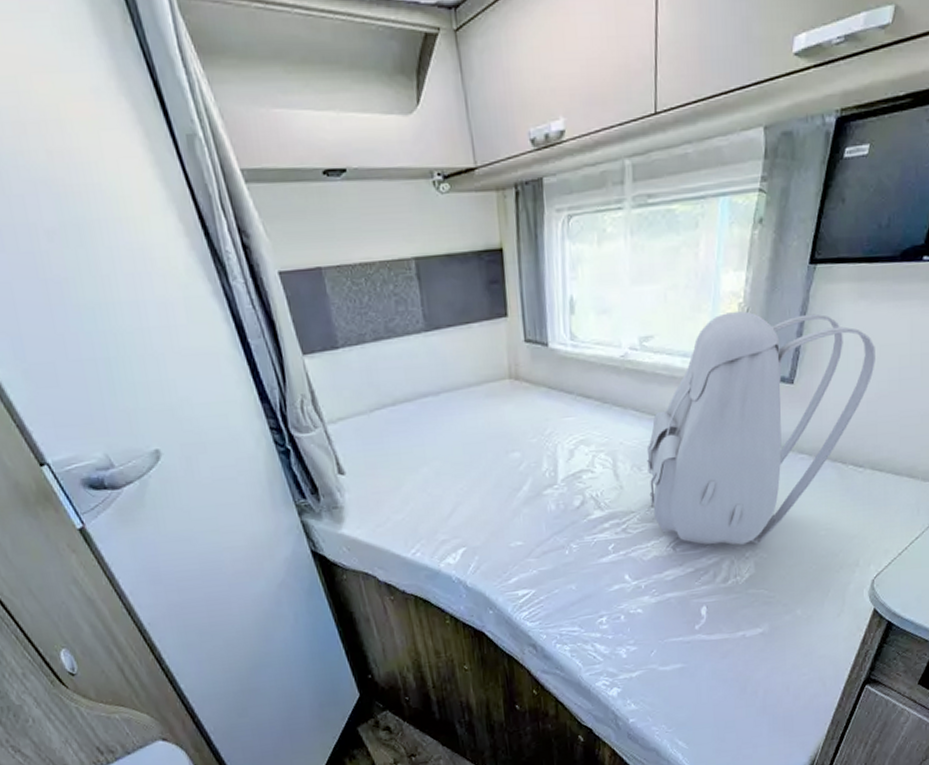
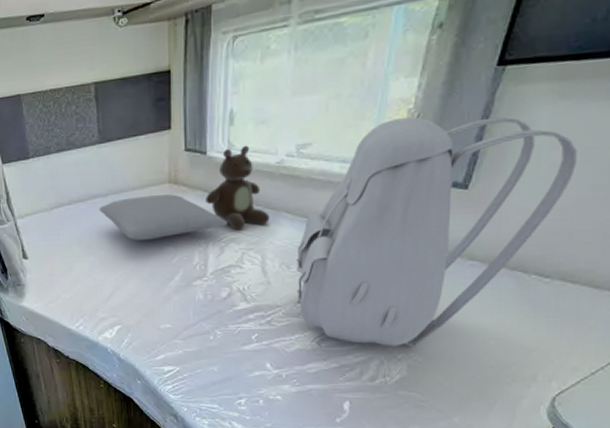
pillow: none [430,391,576,446] -> present [99,194,227,241]
teddy bear: none [550,336,618,431] -> present [206,145,270,231]

